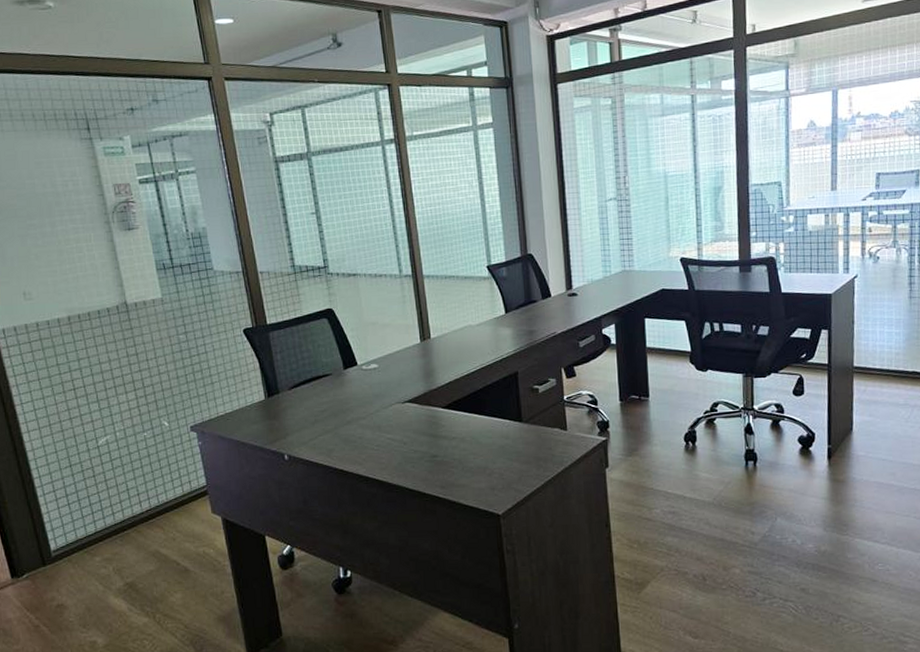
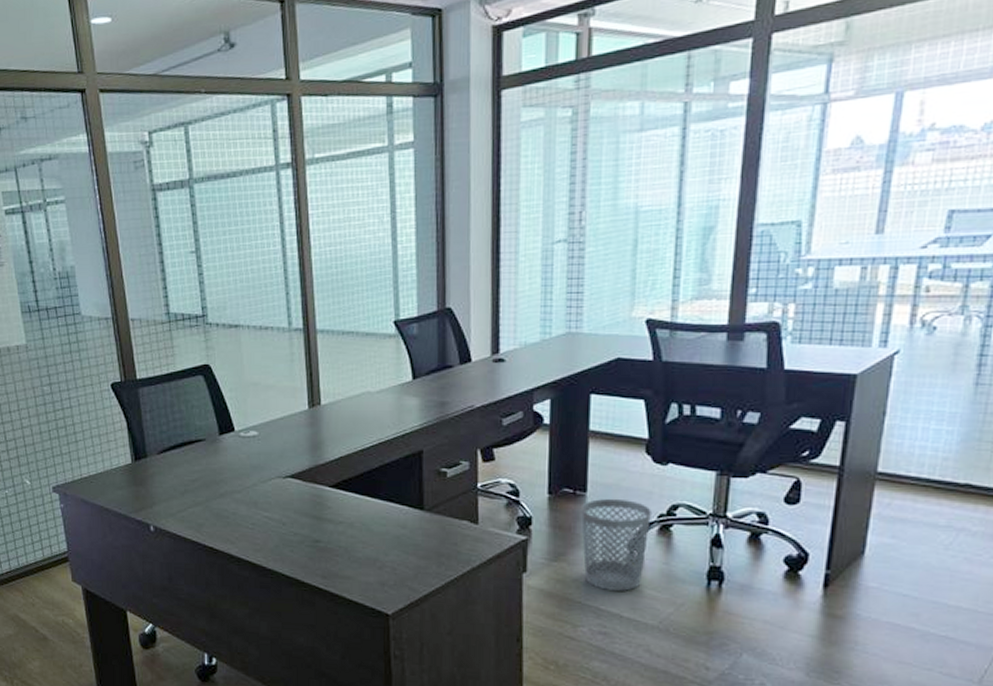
wastebasket: none [646,401,699,476] -> present [581,499,651,591]

